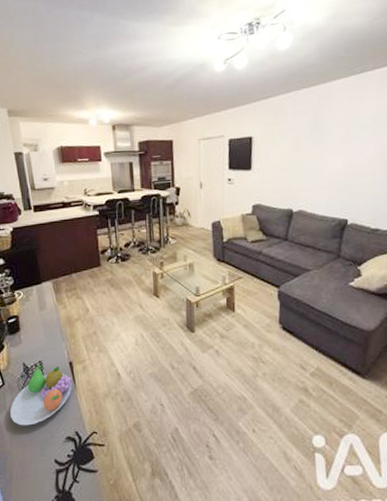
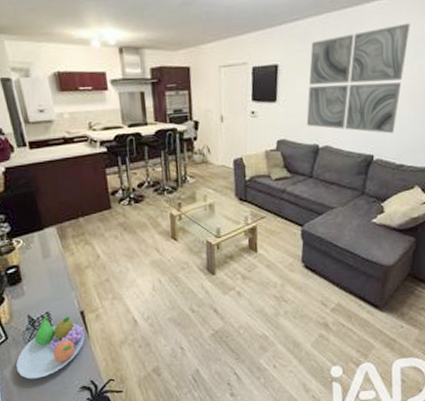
wall art: none [280,97,378,199] -> present [306,23,410,134]

